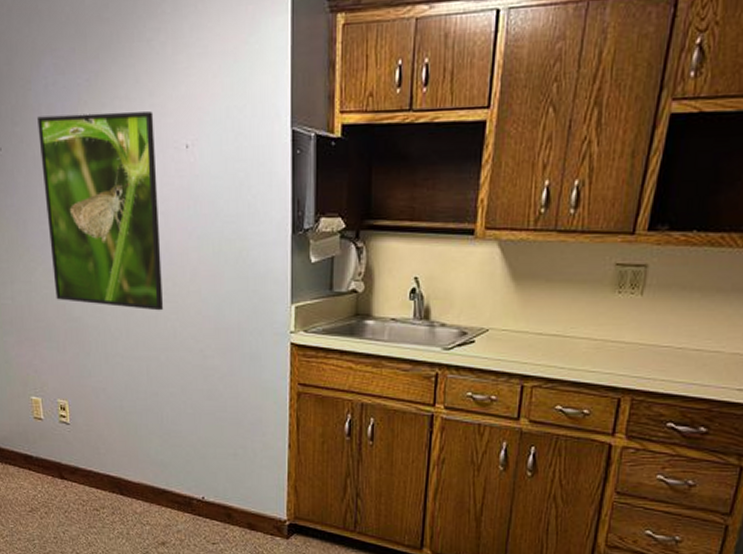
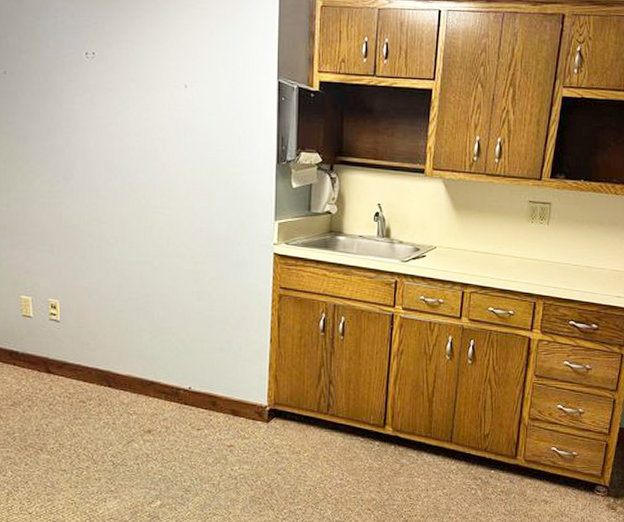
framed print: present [37,111,164,311] -> none [45,48,159,222]

